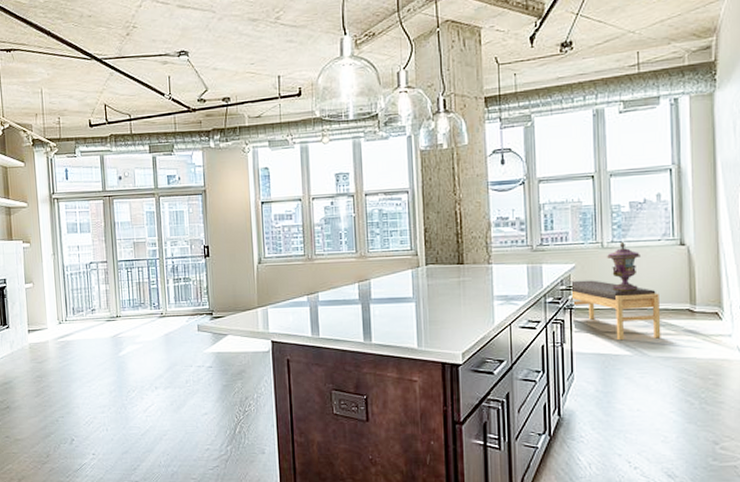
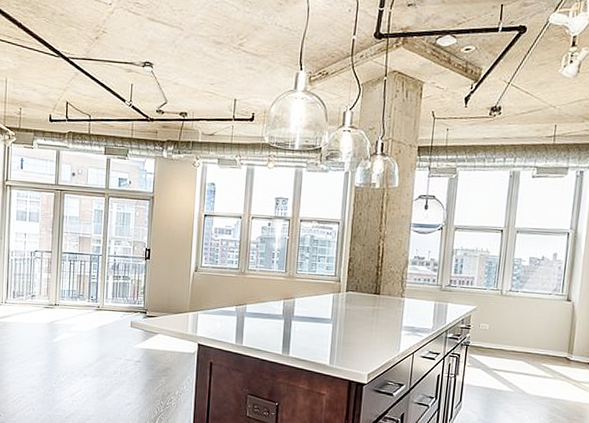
bench: present [569,280,661,341] -> none [469,320,544,380]
decorative urn: present [607,242,640,291] -> none [504,292,533,336]

